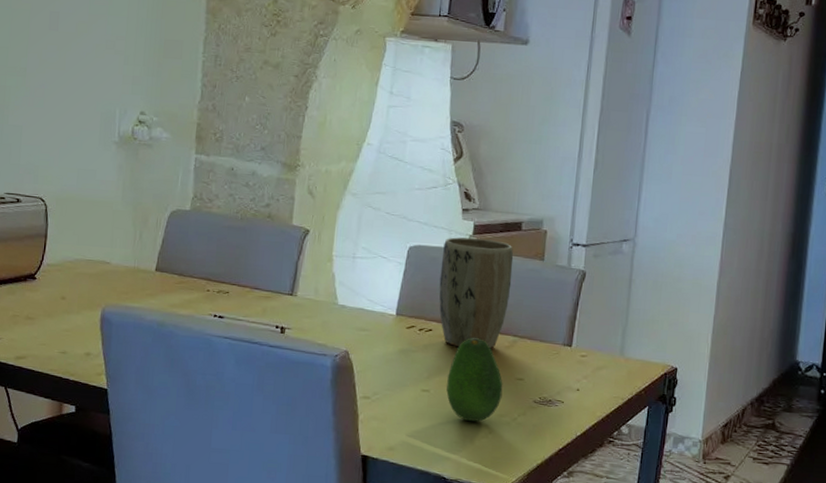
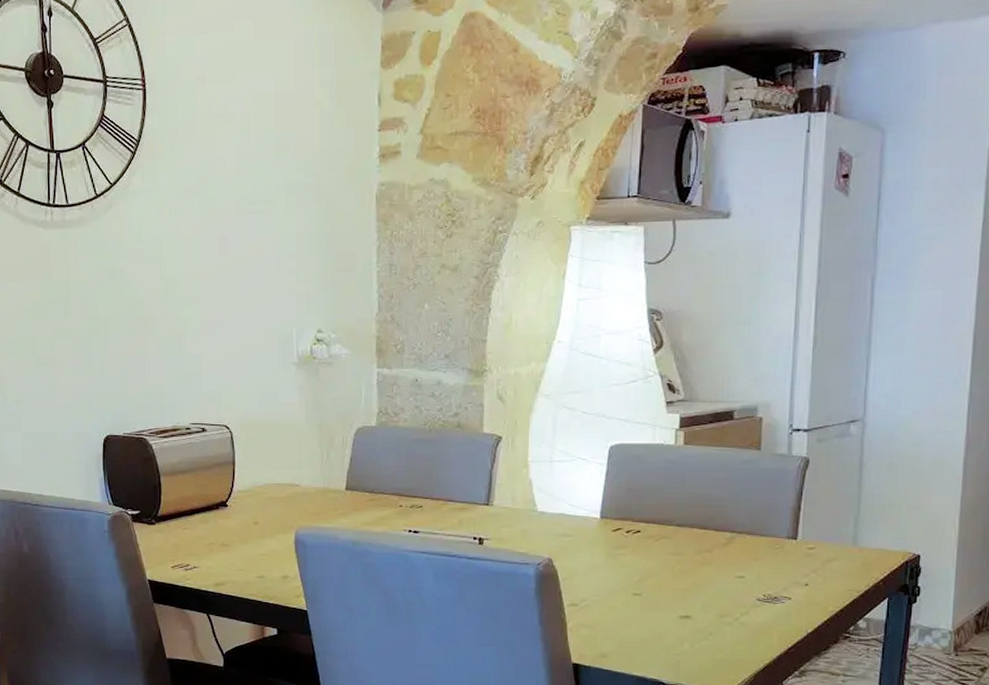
plant pot: present [438,237,514,349] -> none [645,431,726,547]
fruit: present [446,338,503,422] -> none [660,537,722,623]

